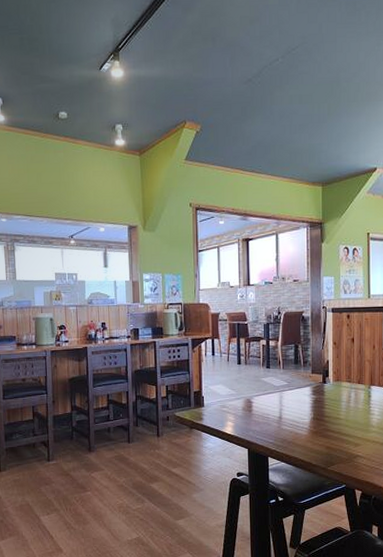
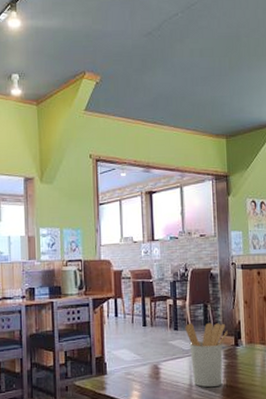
utensil holder: none [277,361,316,420] -> present [185,322,228,388]

